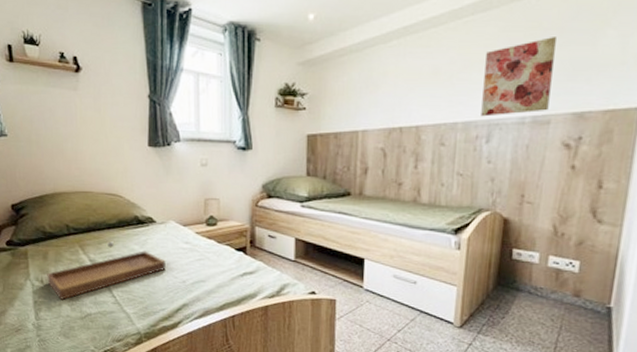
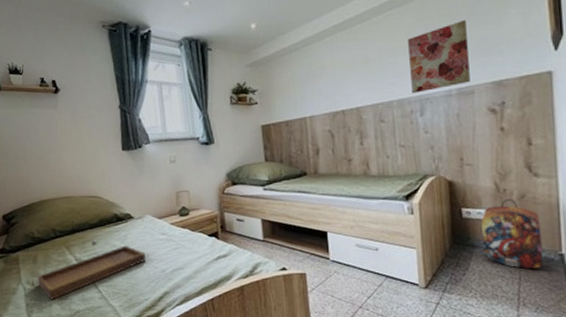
backpack: none [527,244,595,319] -> present [481,199,543,269]

